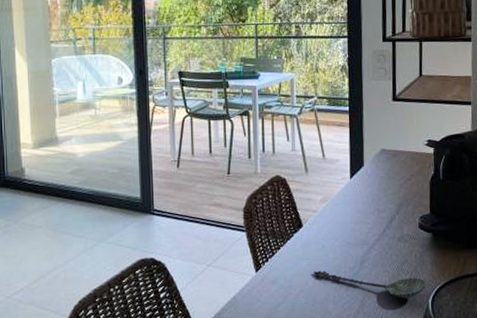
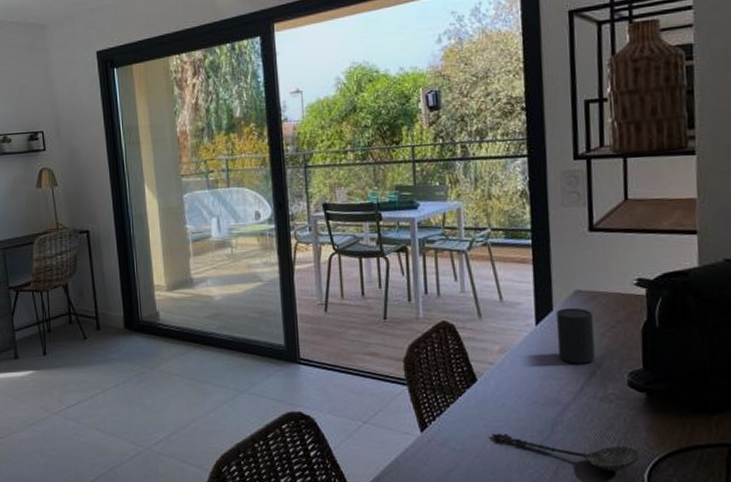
cup: none [367,163,395,210] -> present [557,307,595,364]

